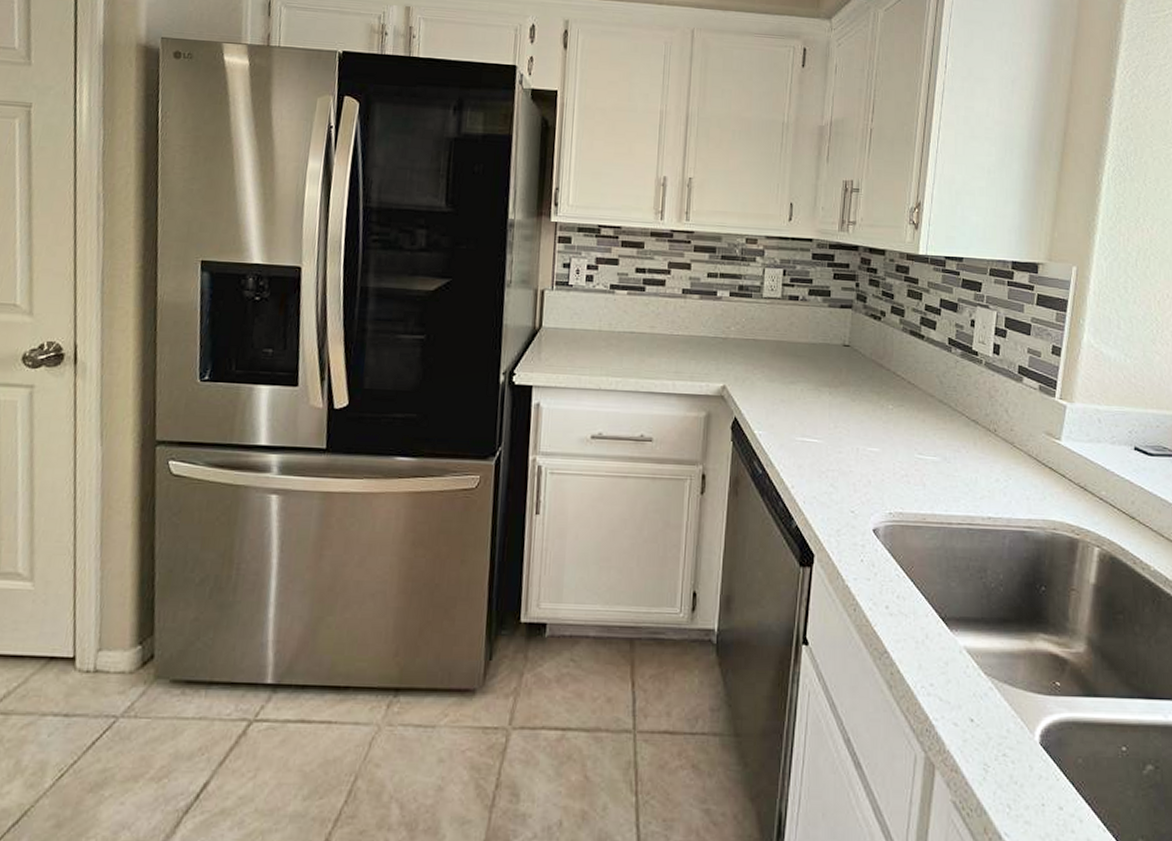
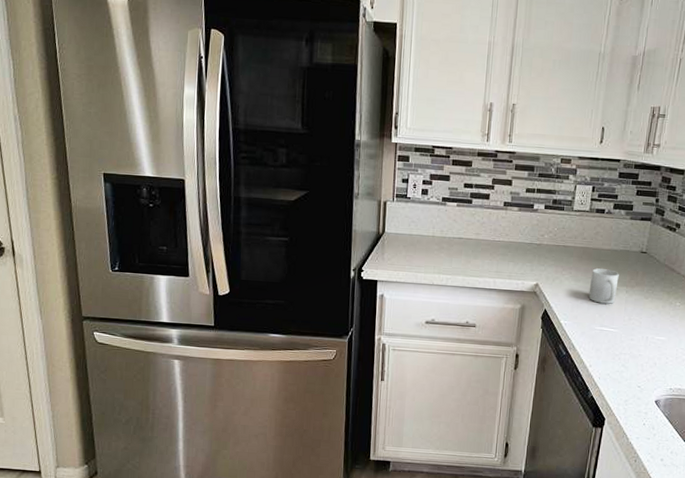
mug: none [785,366,820,409] -> present [588,268,619,304]

